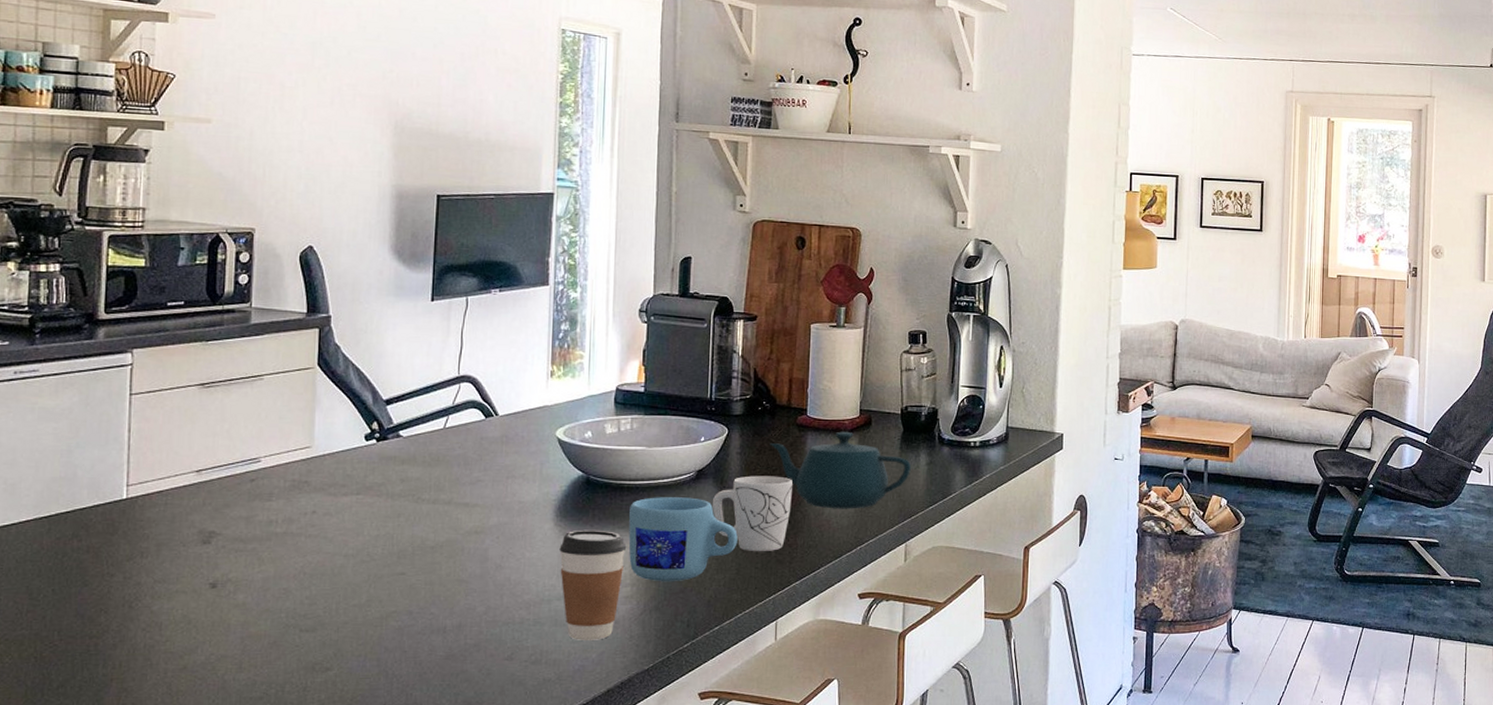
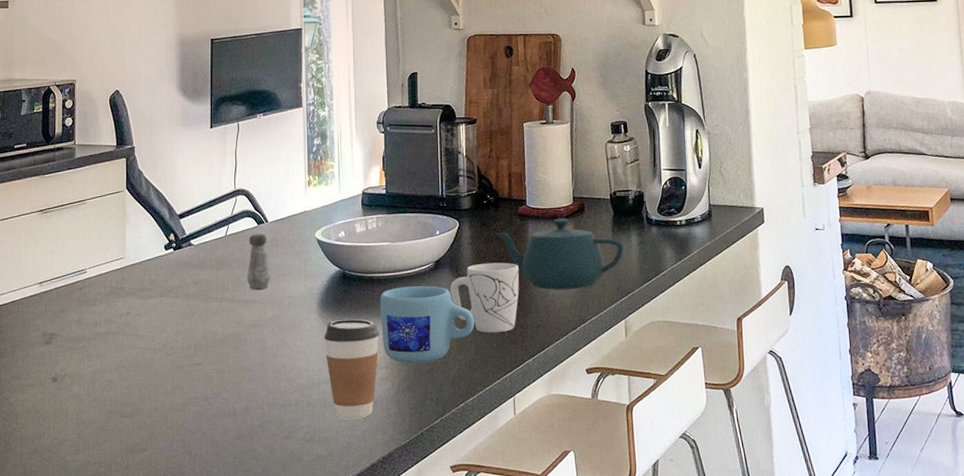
salt shaker: none [467,428,498,492] -> present [246,234,271,290]

